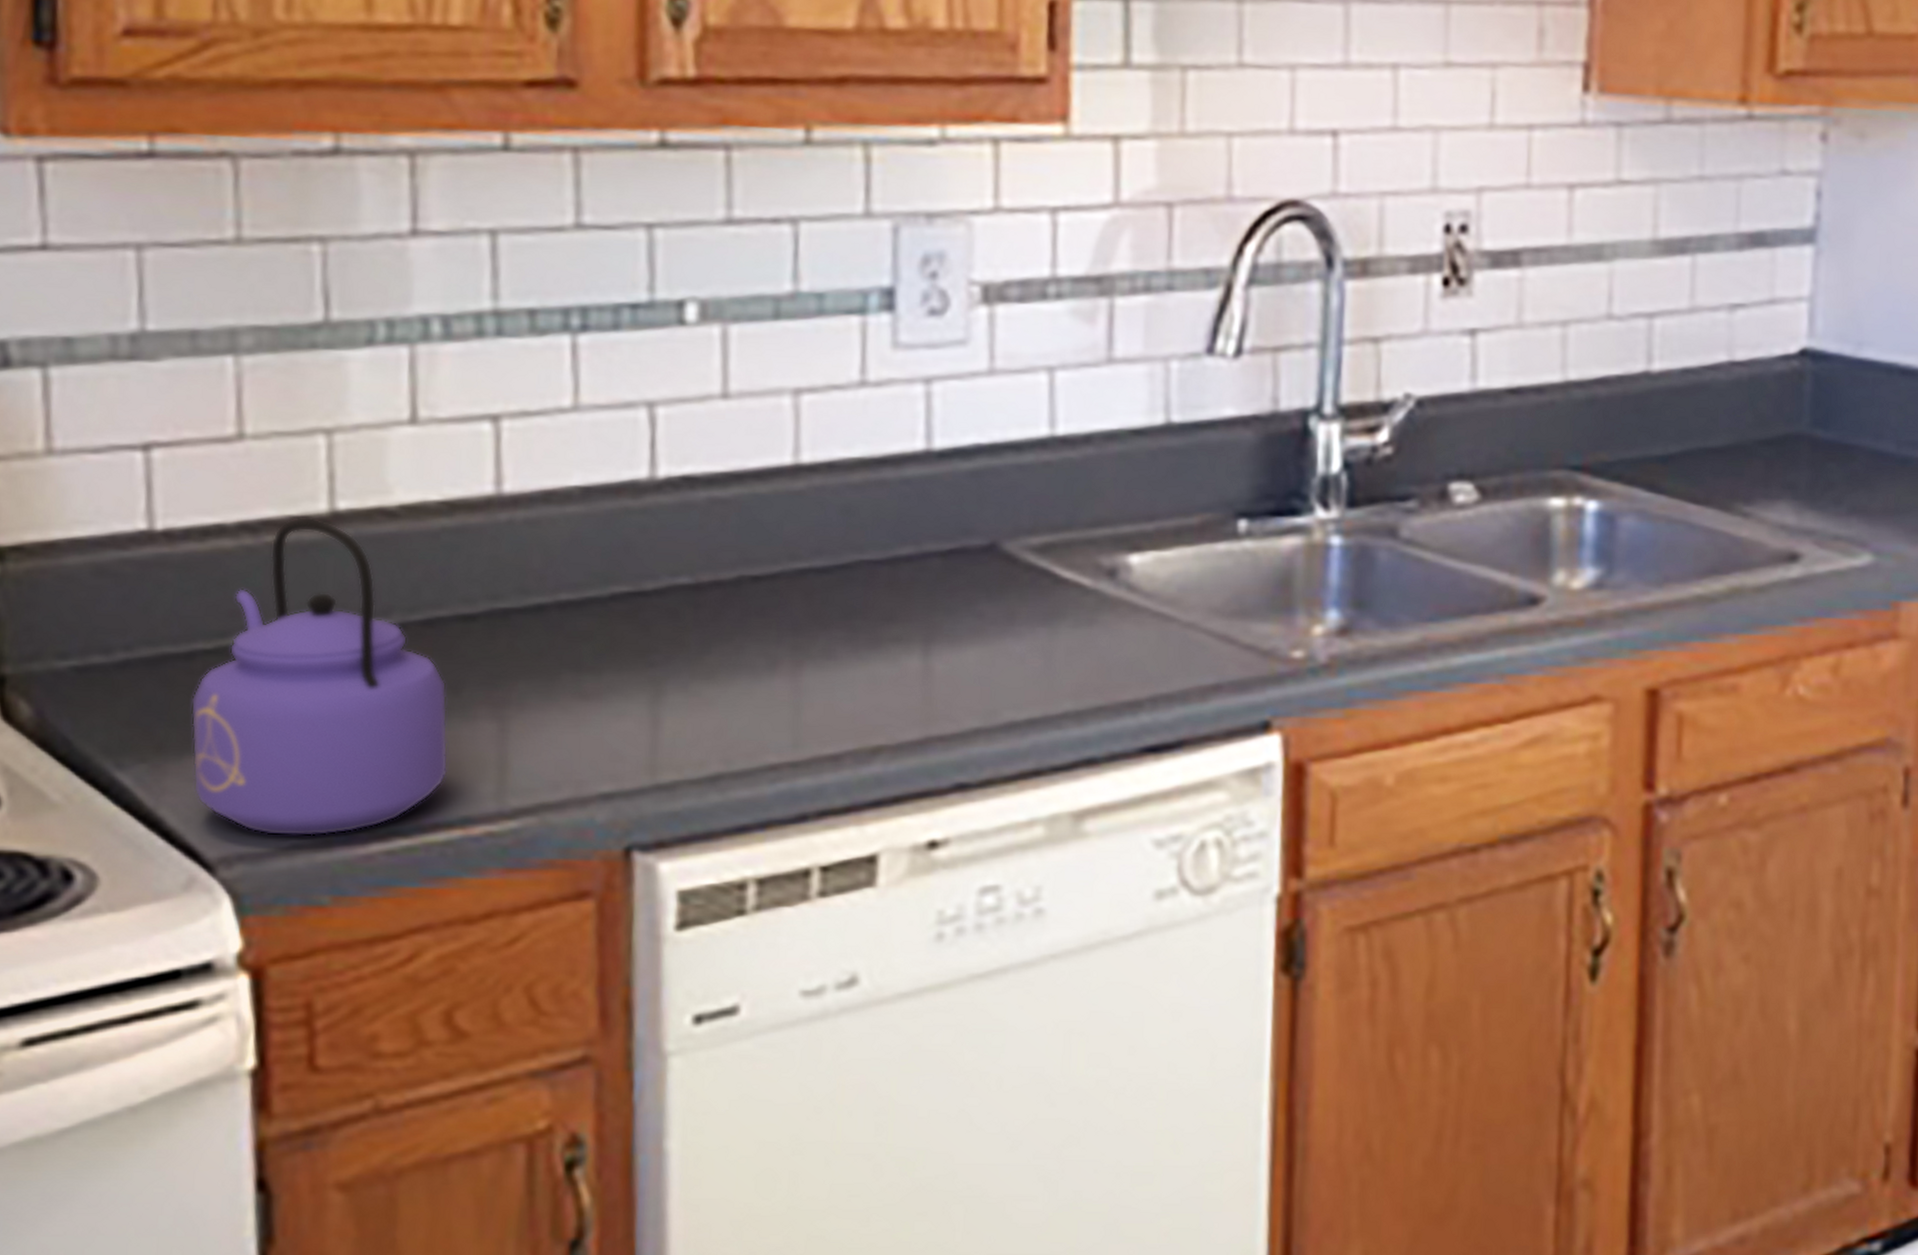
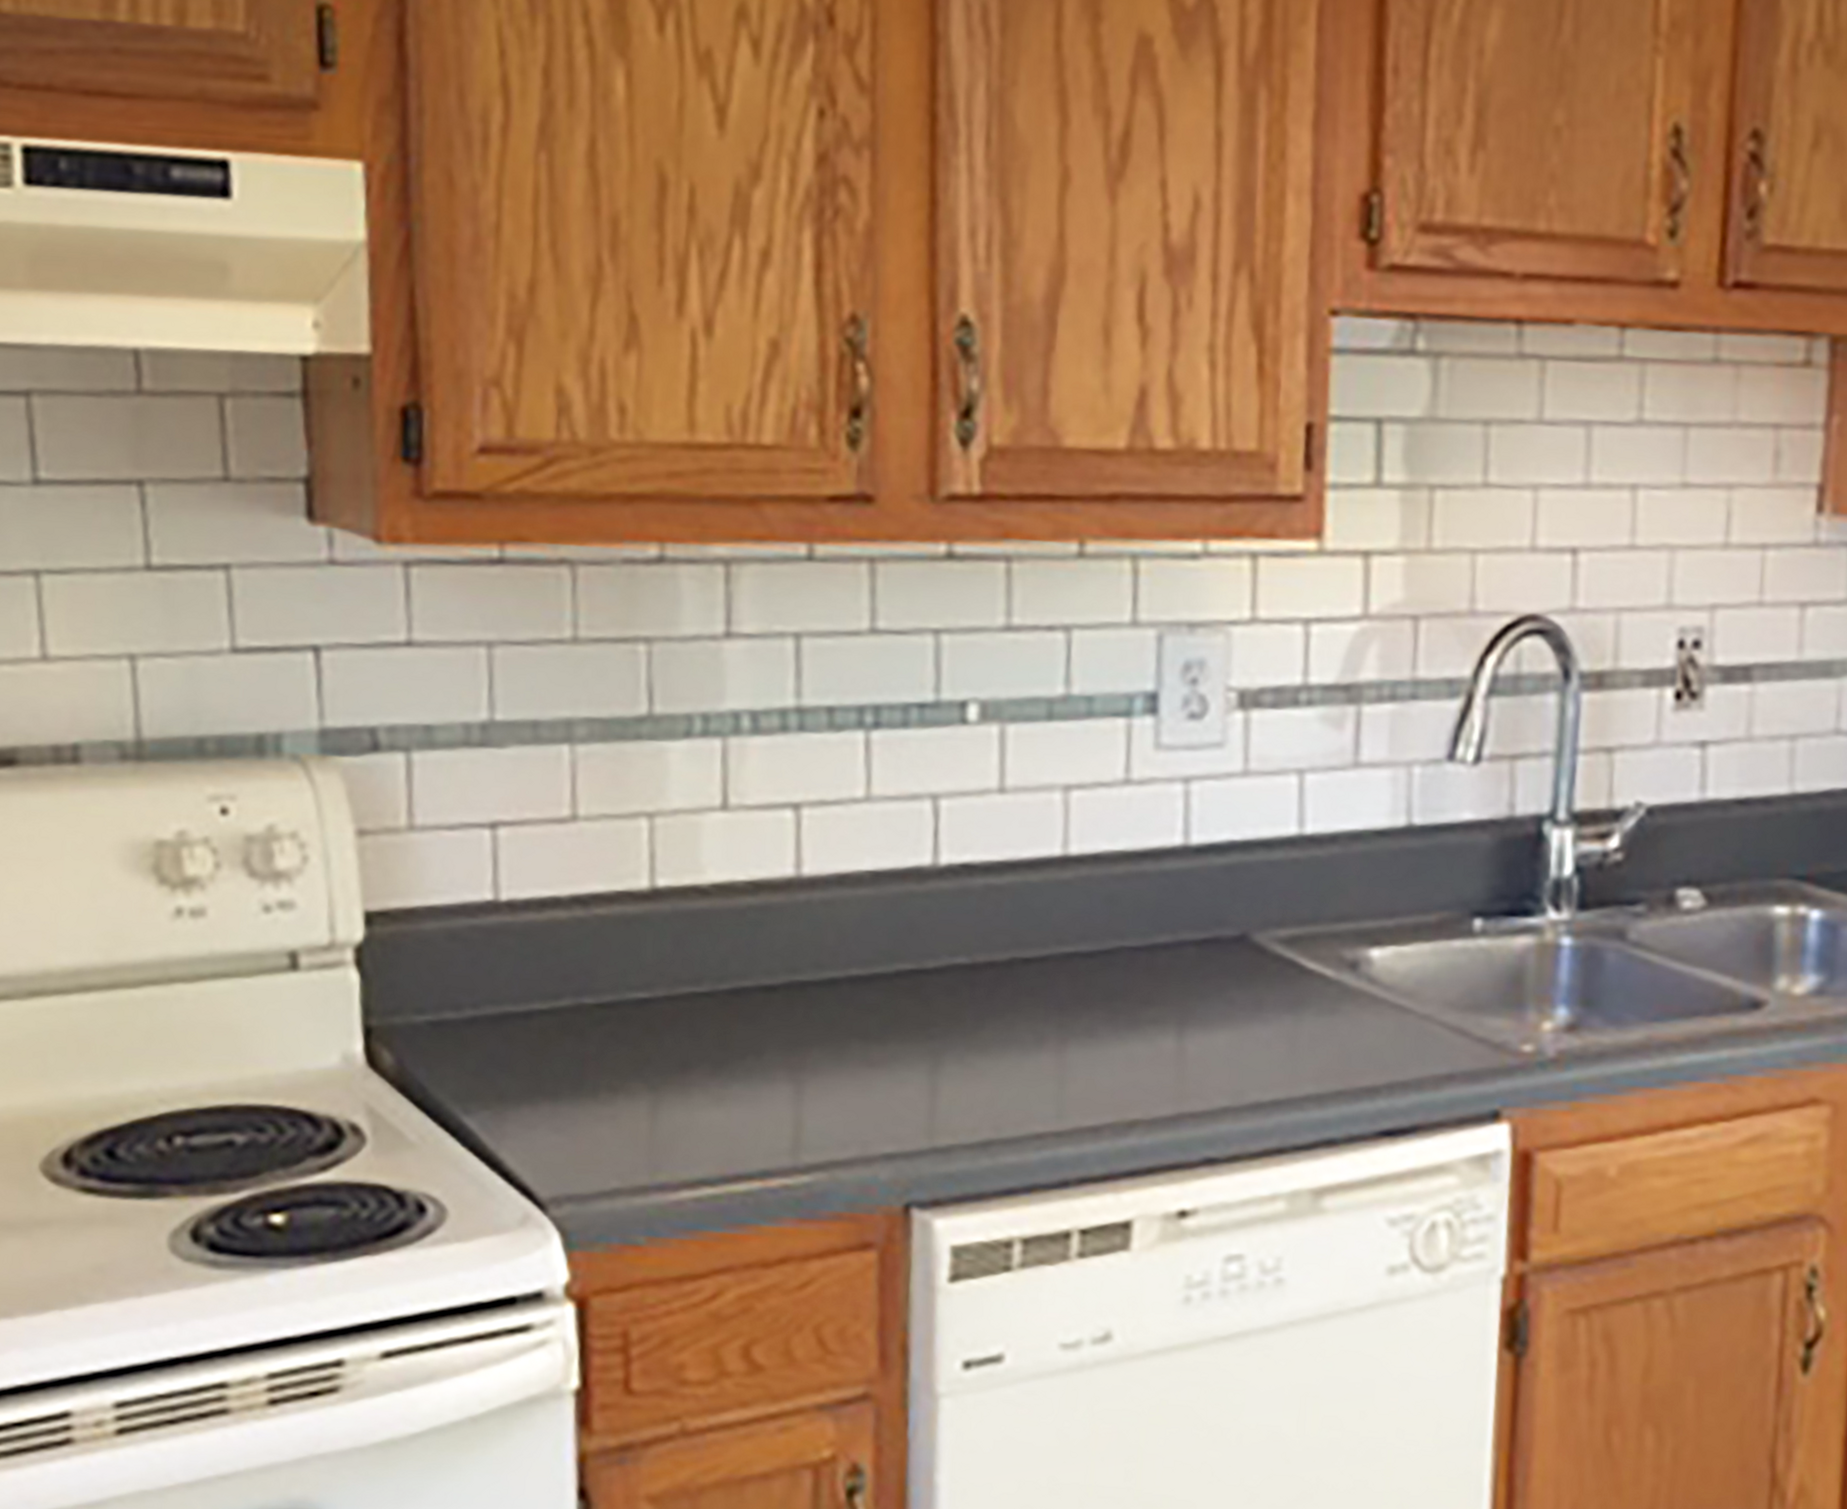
kettle: present [190,516,449,837] -> none [528,892,751,1182]

